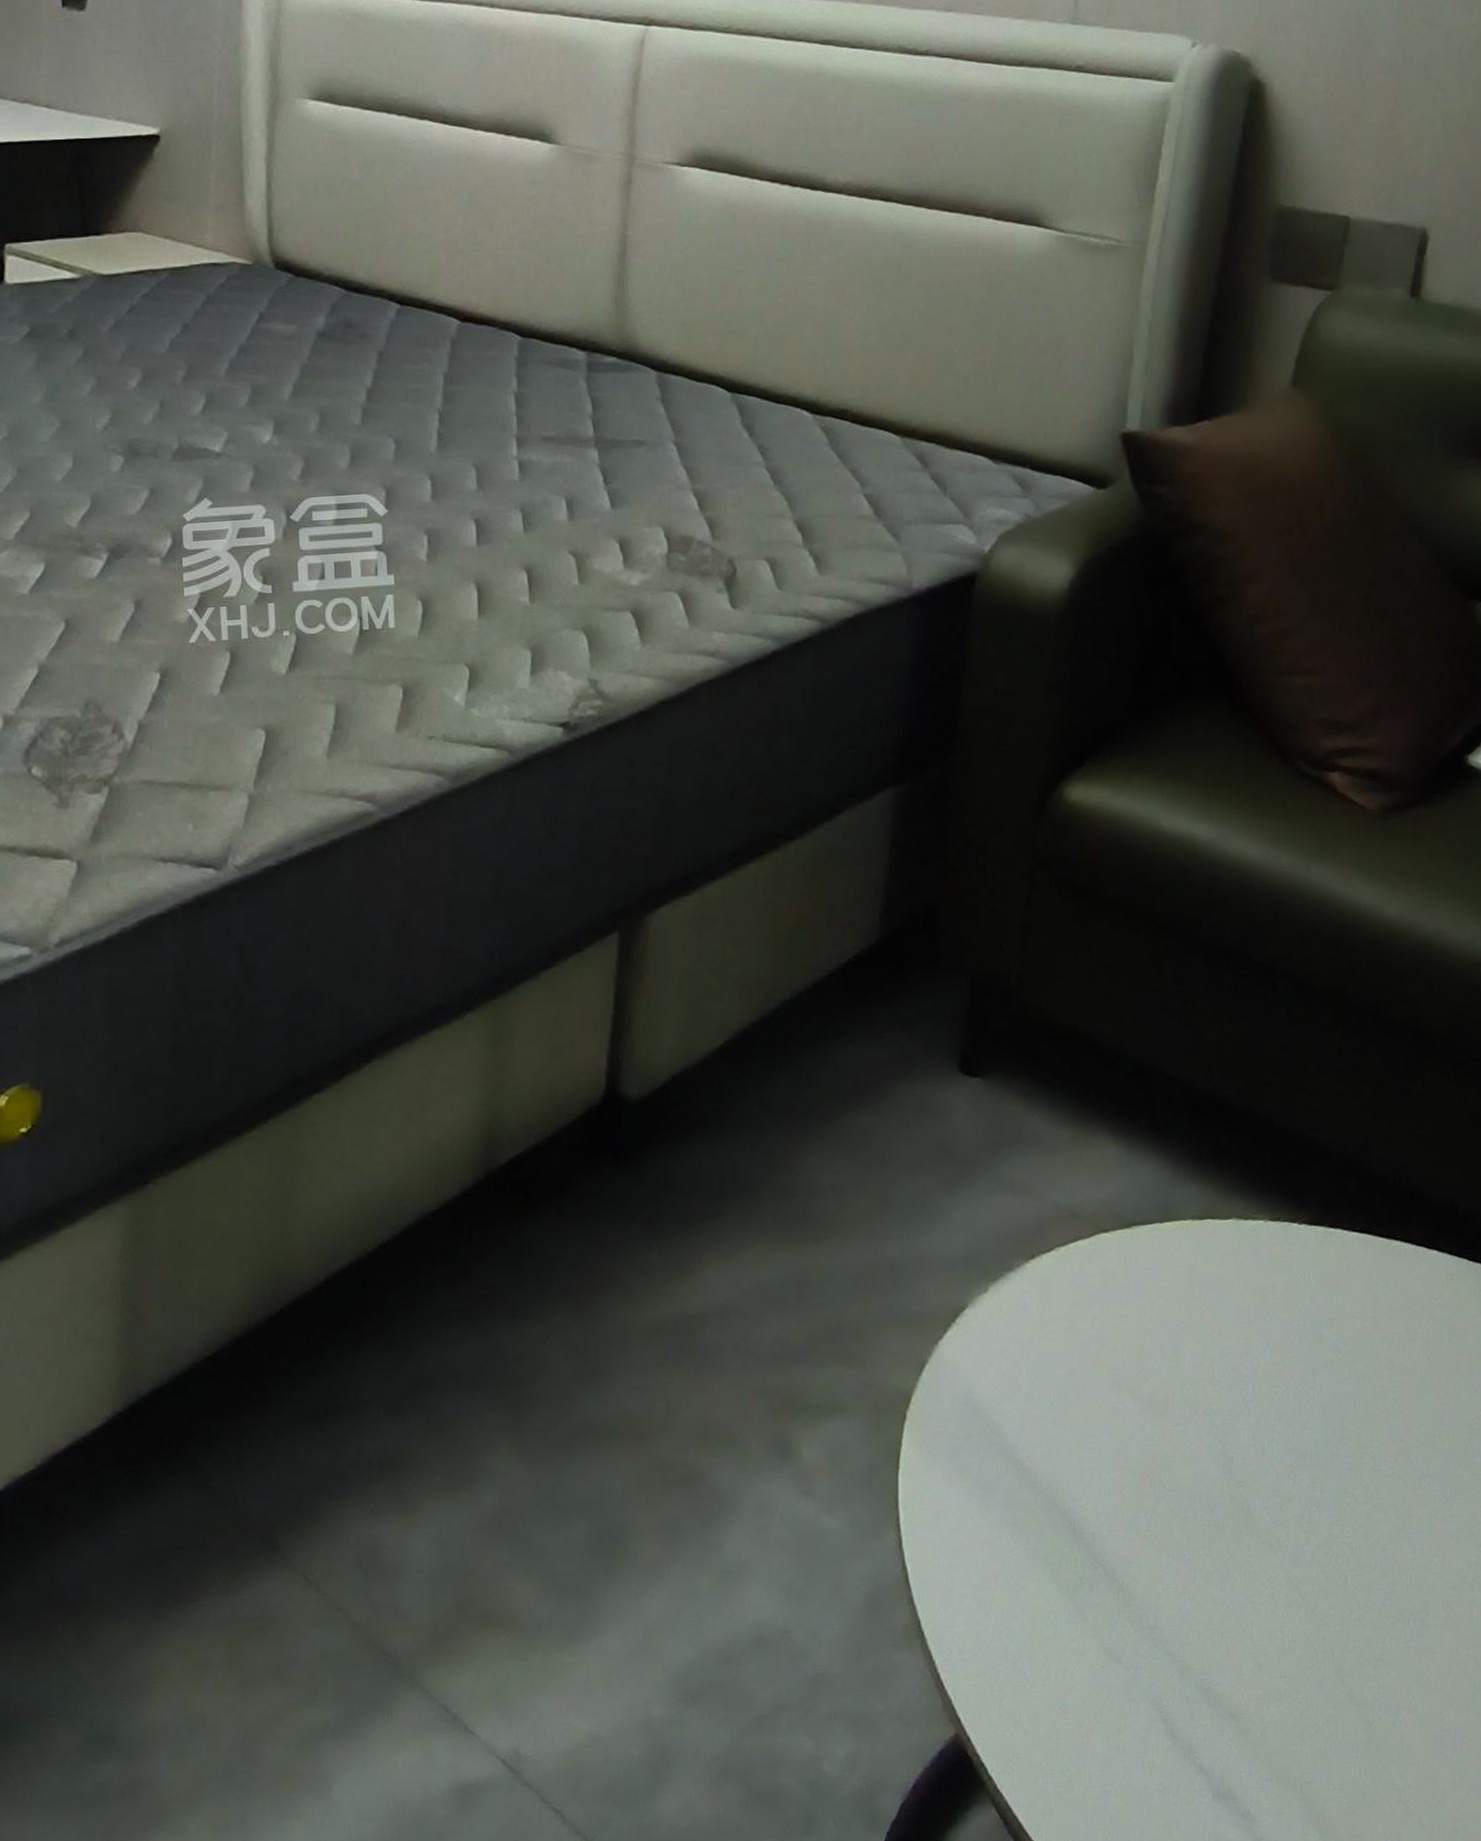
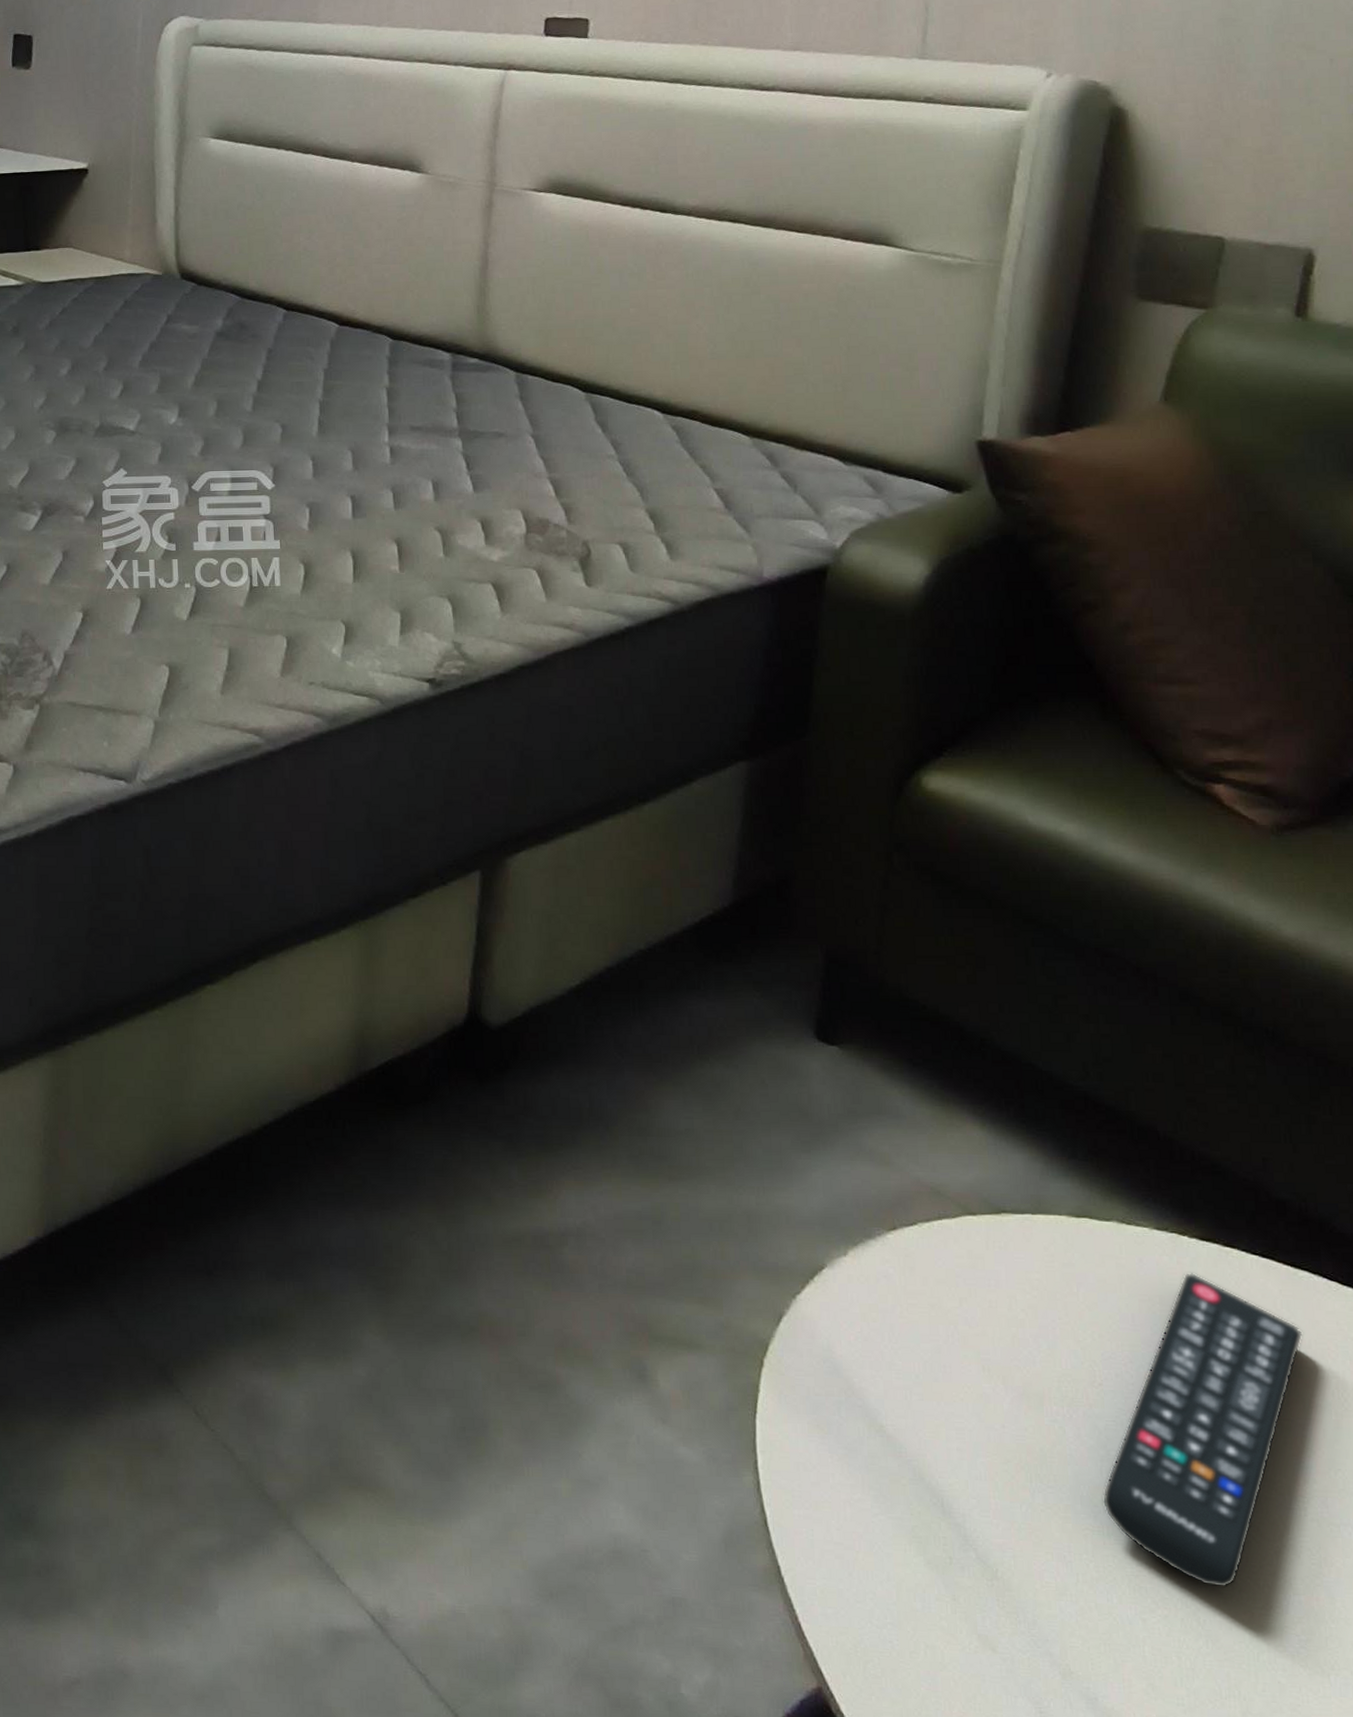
remote control: none [1218,1258,1395,1559] -> present [1102,1273,1303,1589]

